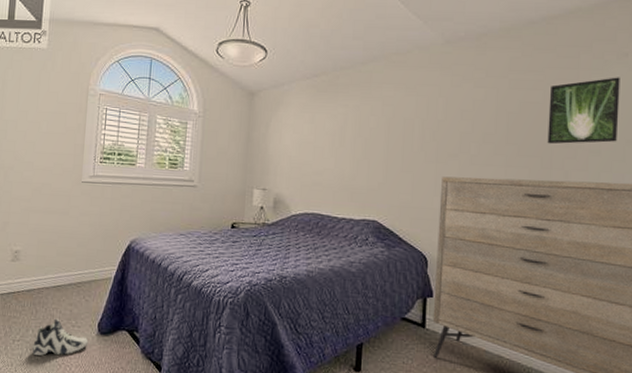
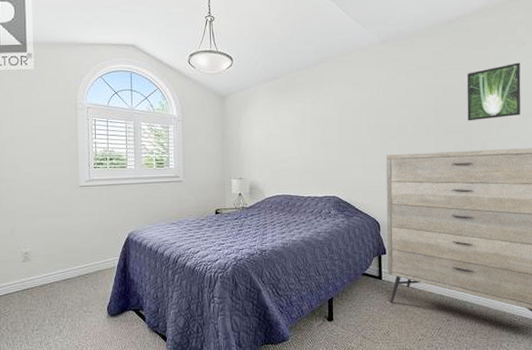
sneaker: present [32,318,89,356] -> none [51,307,100,341]

